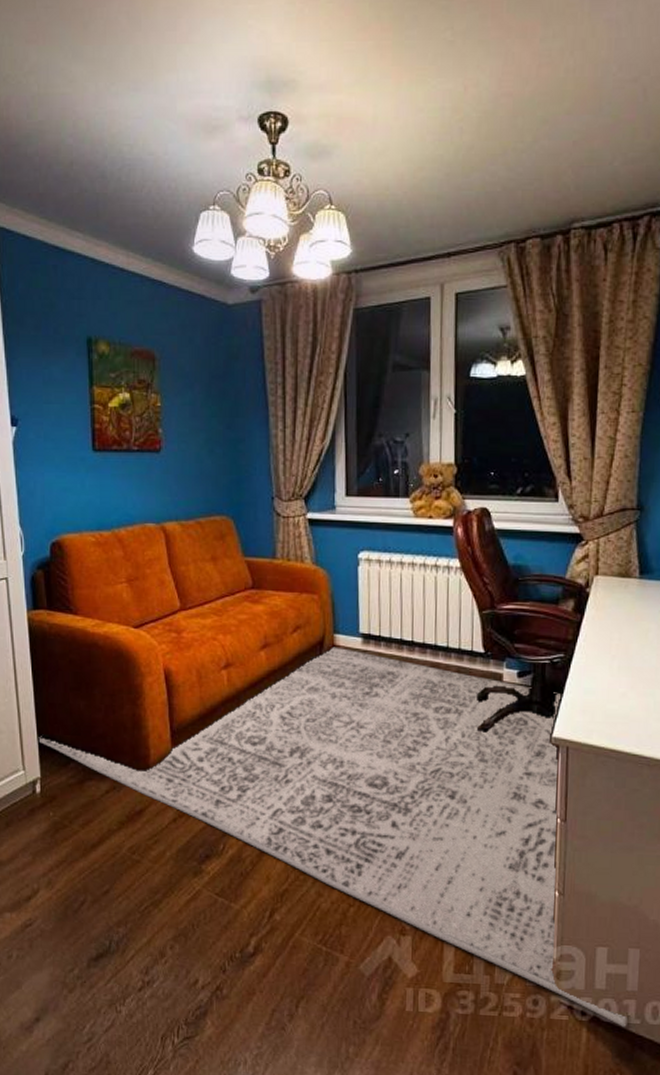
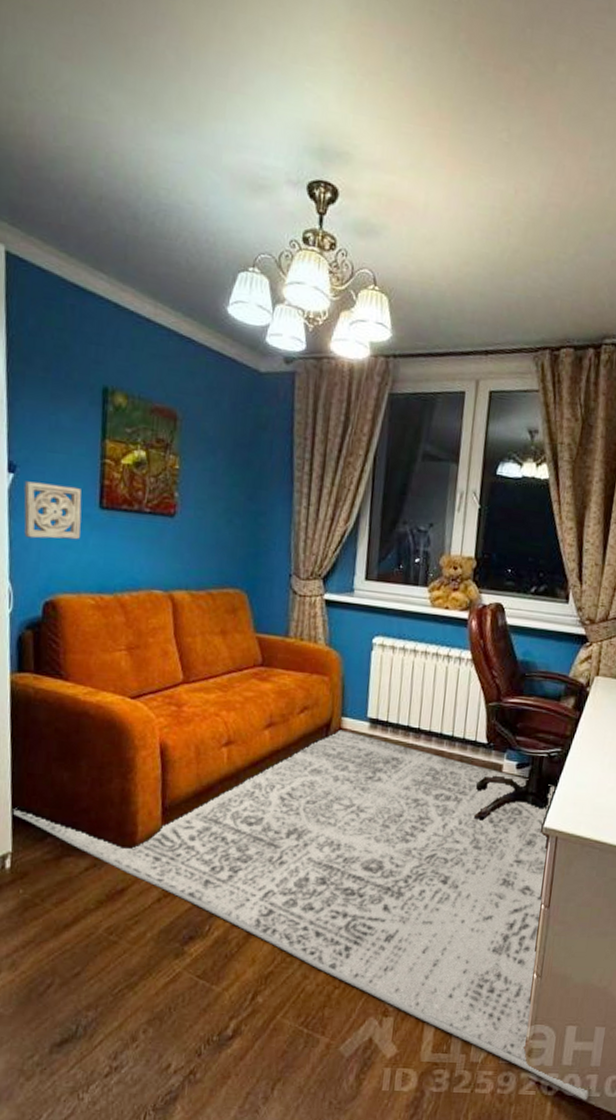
wall ornament: none [26,432,77,485] -> present [24,481,82,540]

